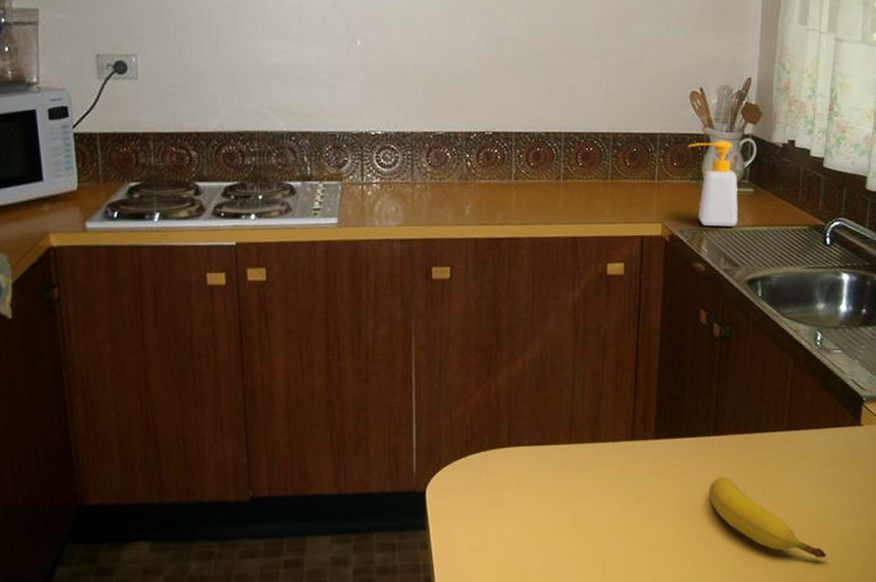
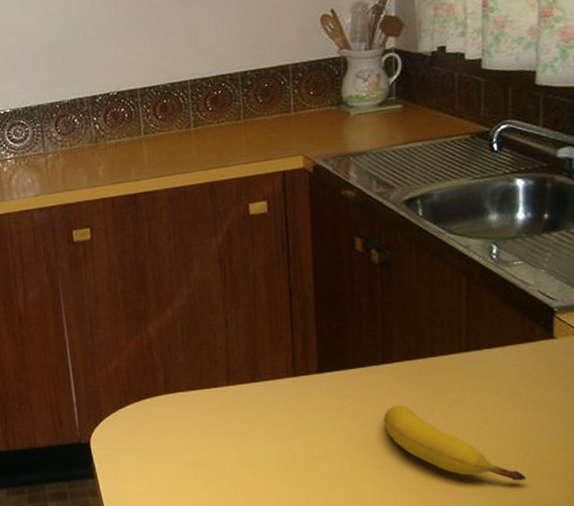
soap bottle: present [688,140,738,227] -> none [324,59,388,152]

